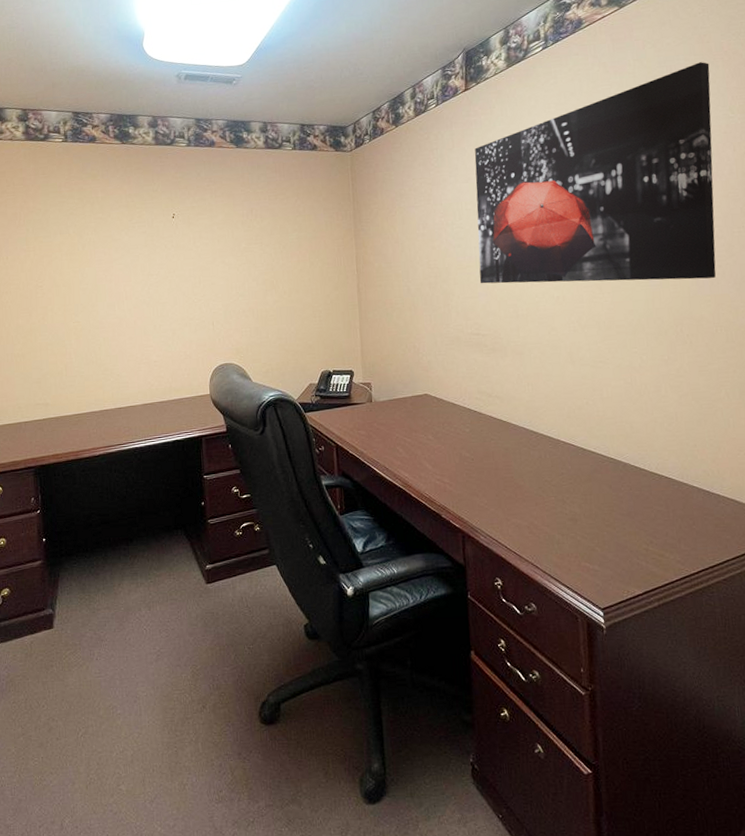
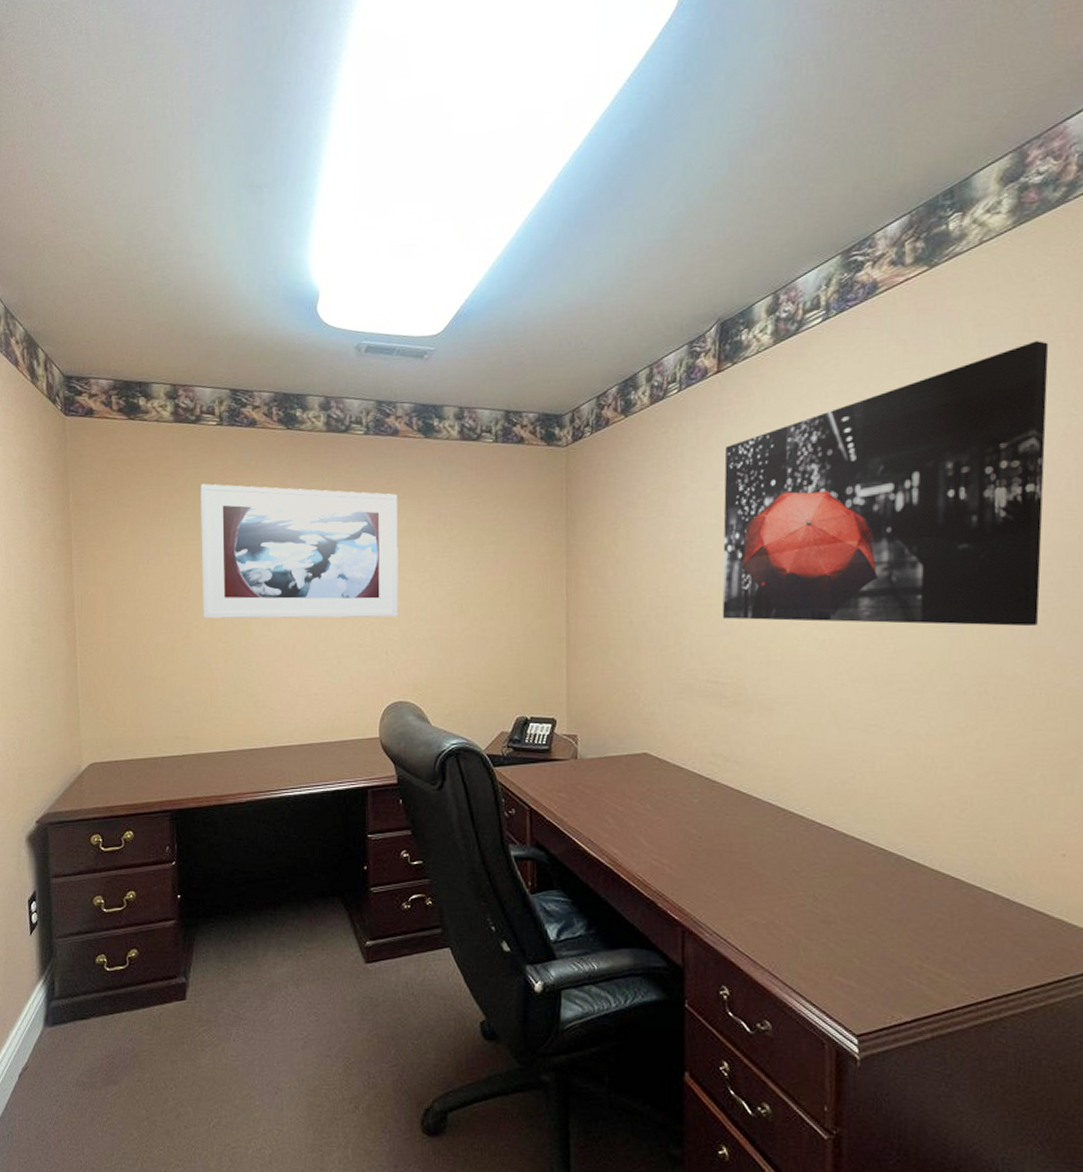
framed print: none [50,190,221,303] -> present [200,483,399,619]

